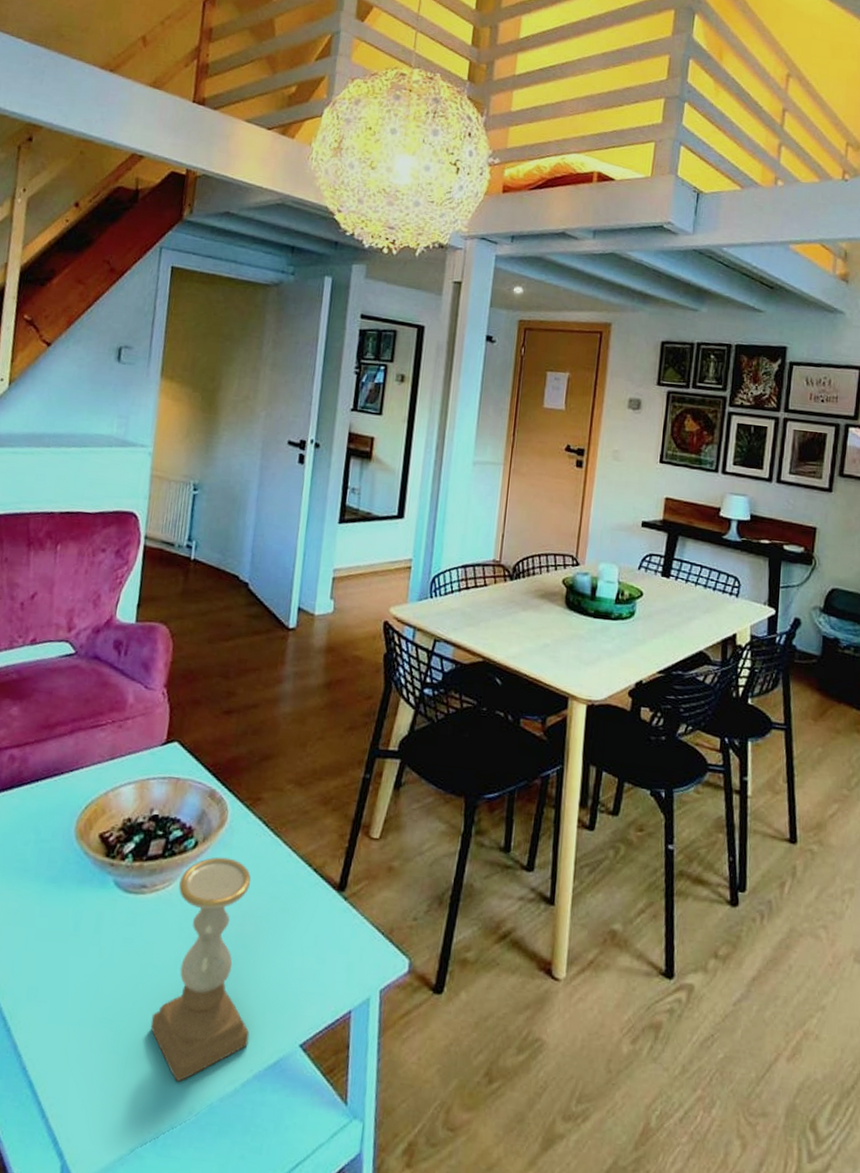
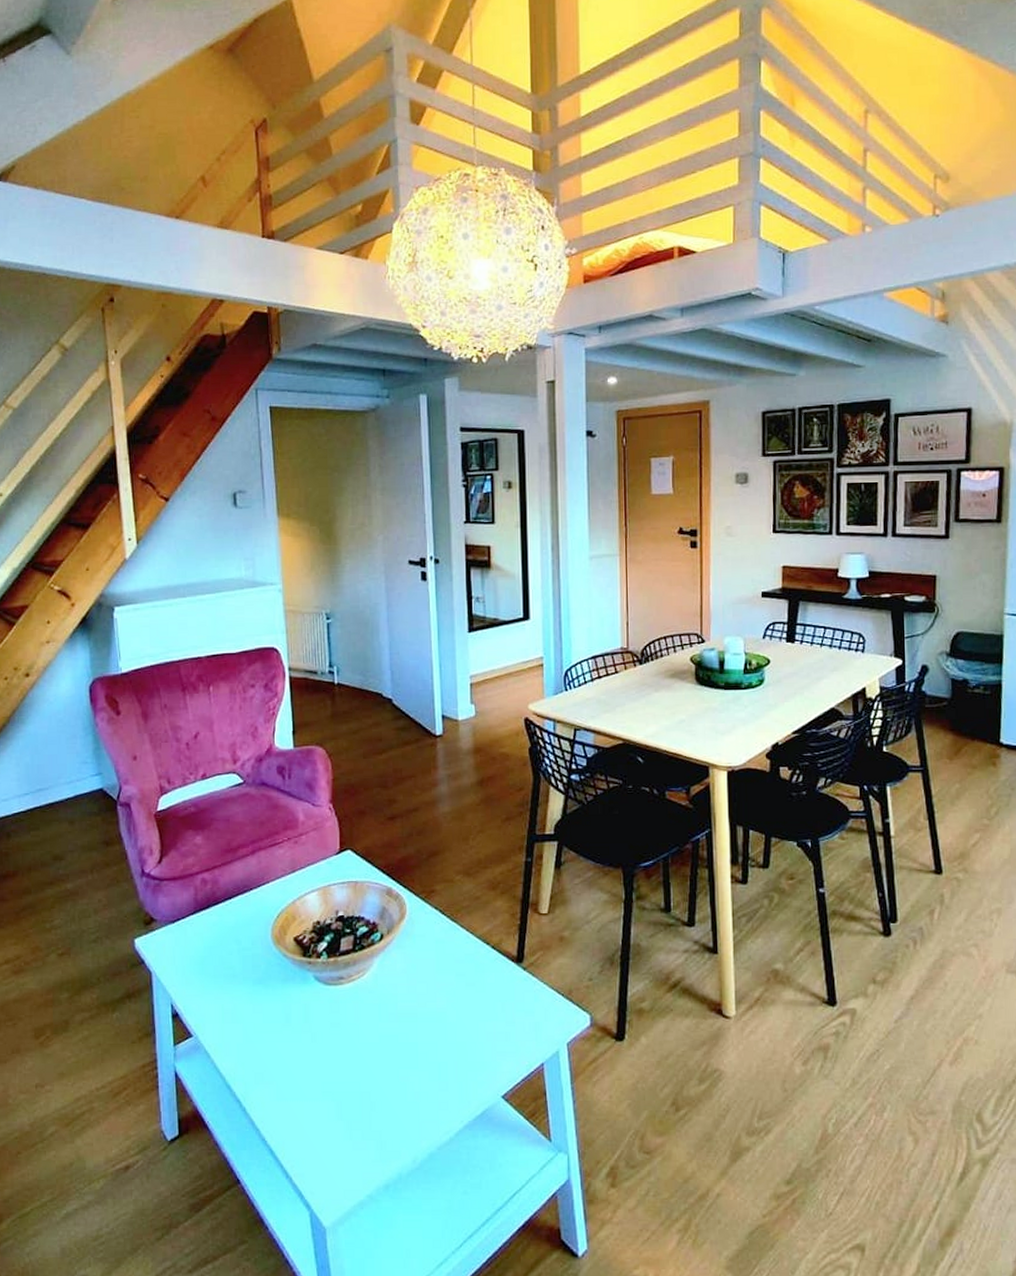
candle holder: present [150,857,251,1082] -> none [367,945,456,1137]

